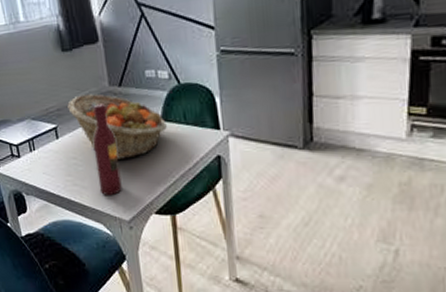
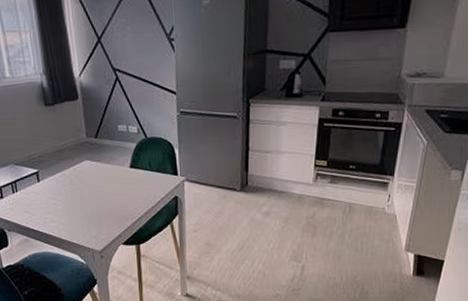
fruit basket: present [67,94,167,160] -> none [48,143,135,200]
wine bottle: present [93,103,122,195] -> none [71,152,95,230]

